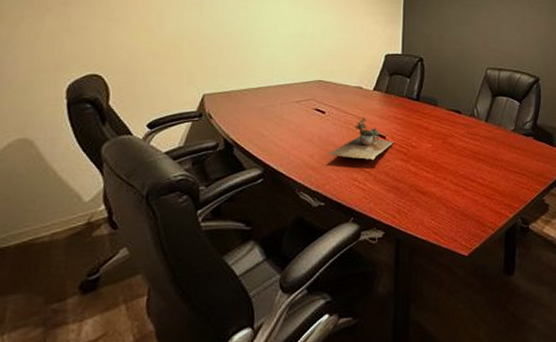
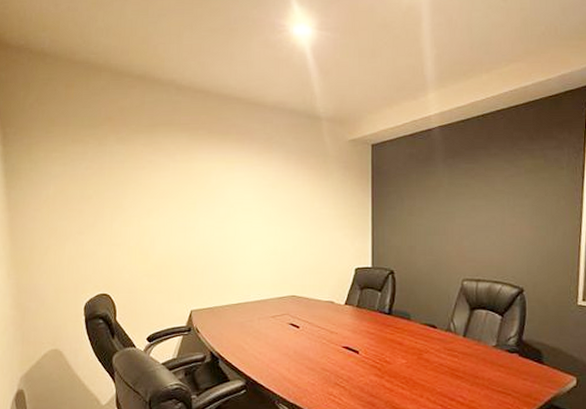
succulent plant: present [326,117,394,160] -> none [302,332,367,374]

